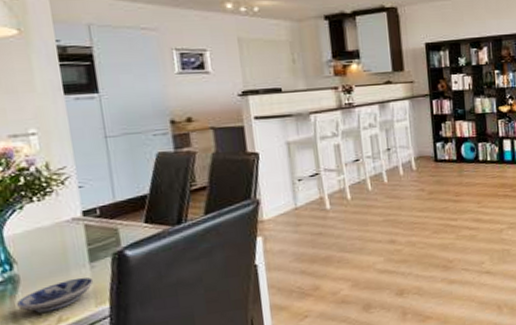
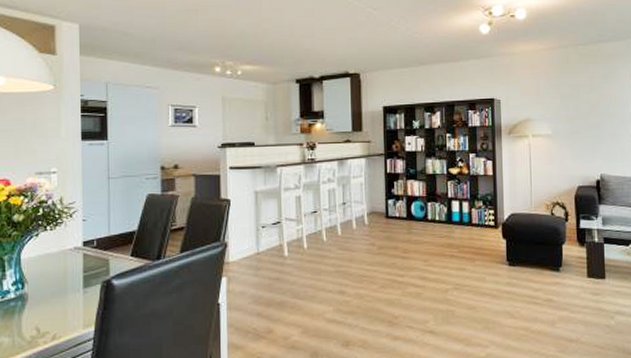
bowl: present [15,277,94,313] -> none [22,300,84,329]

